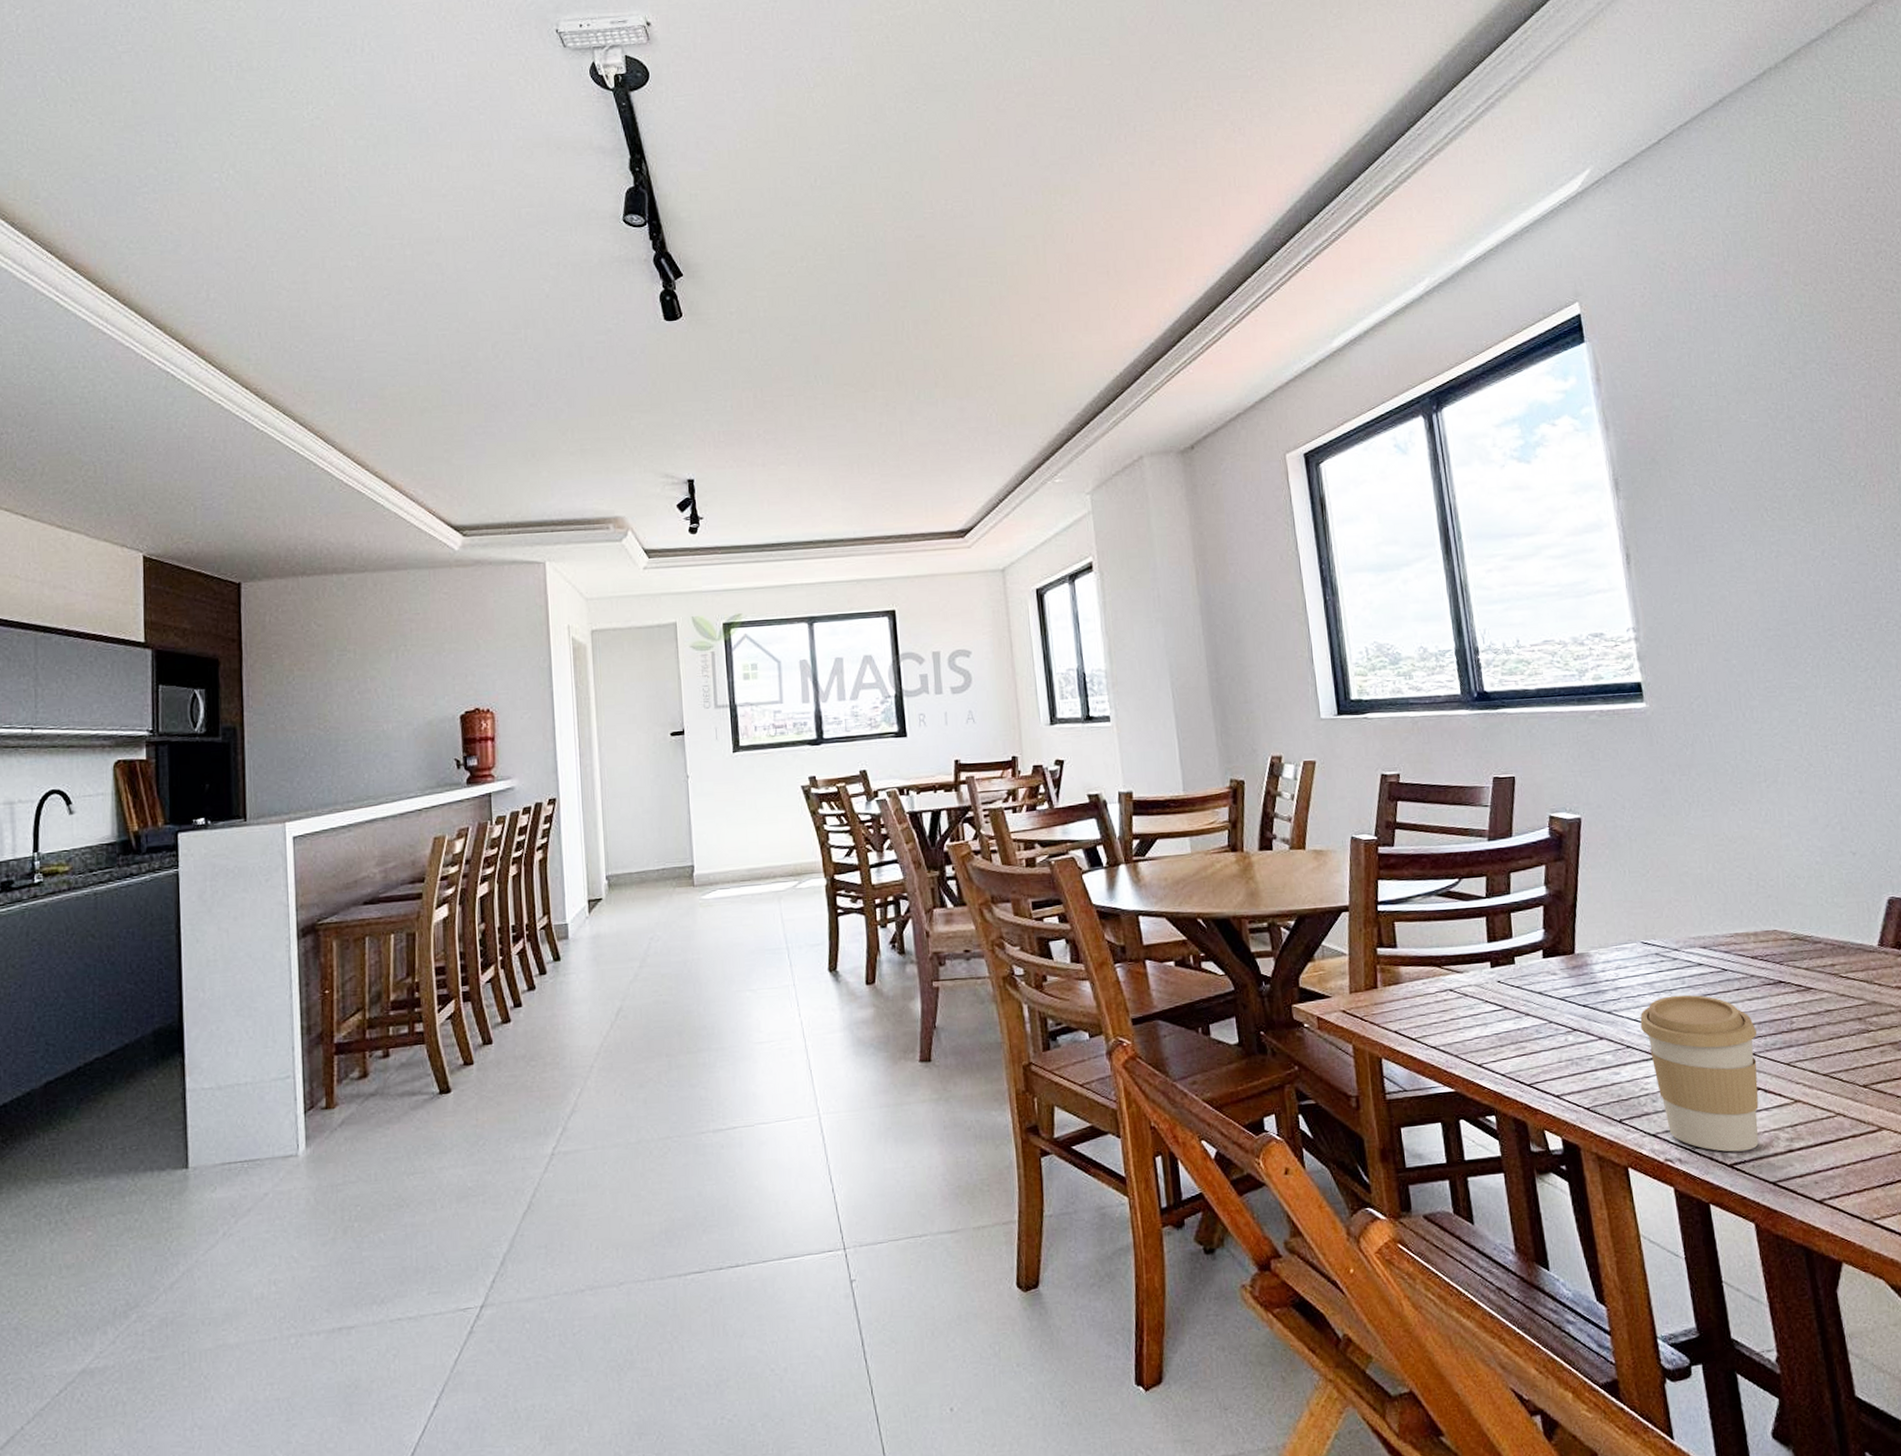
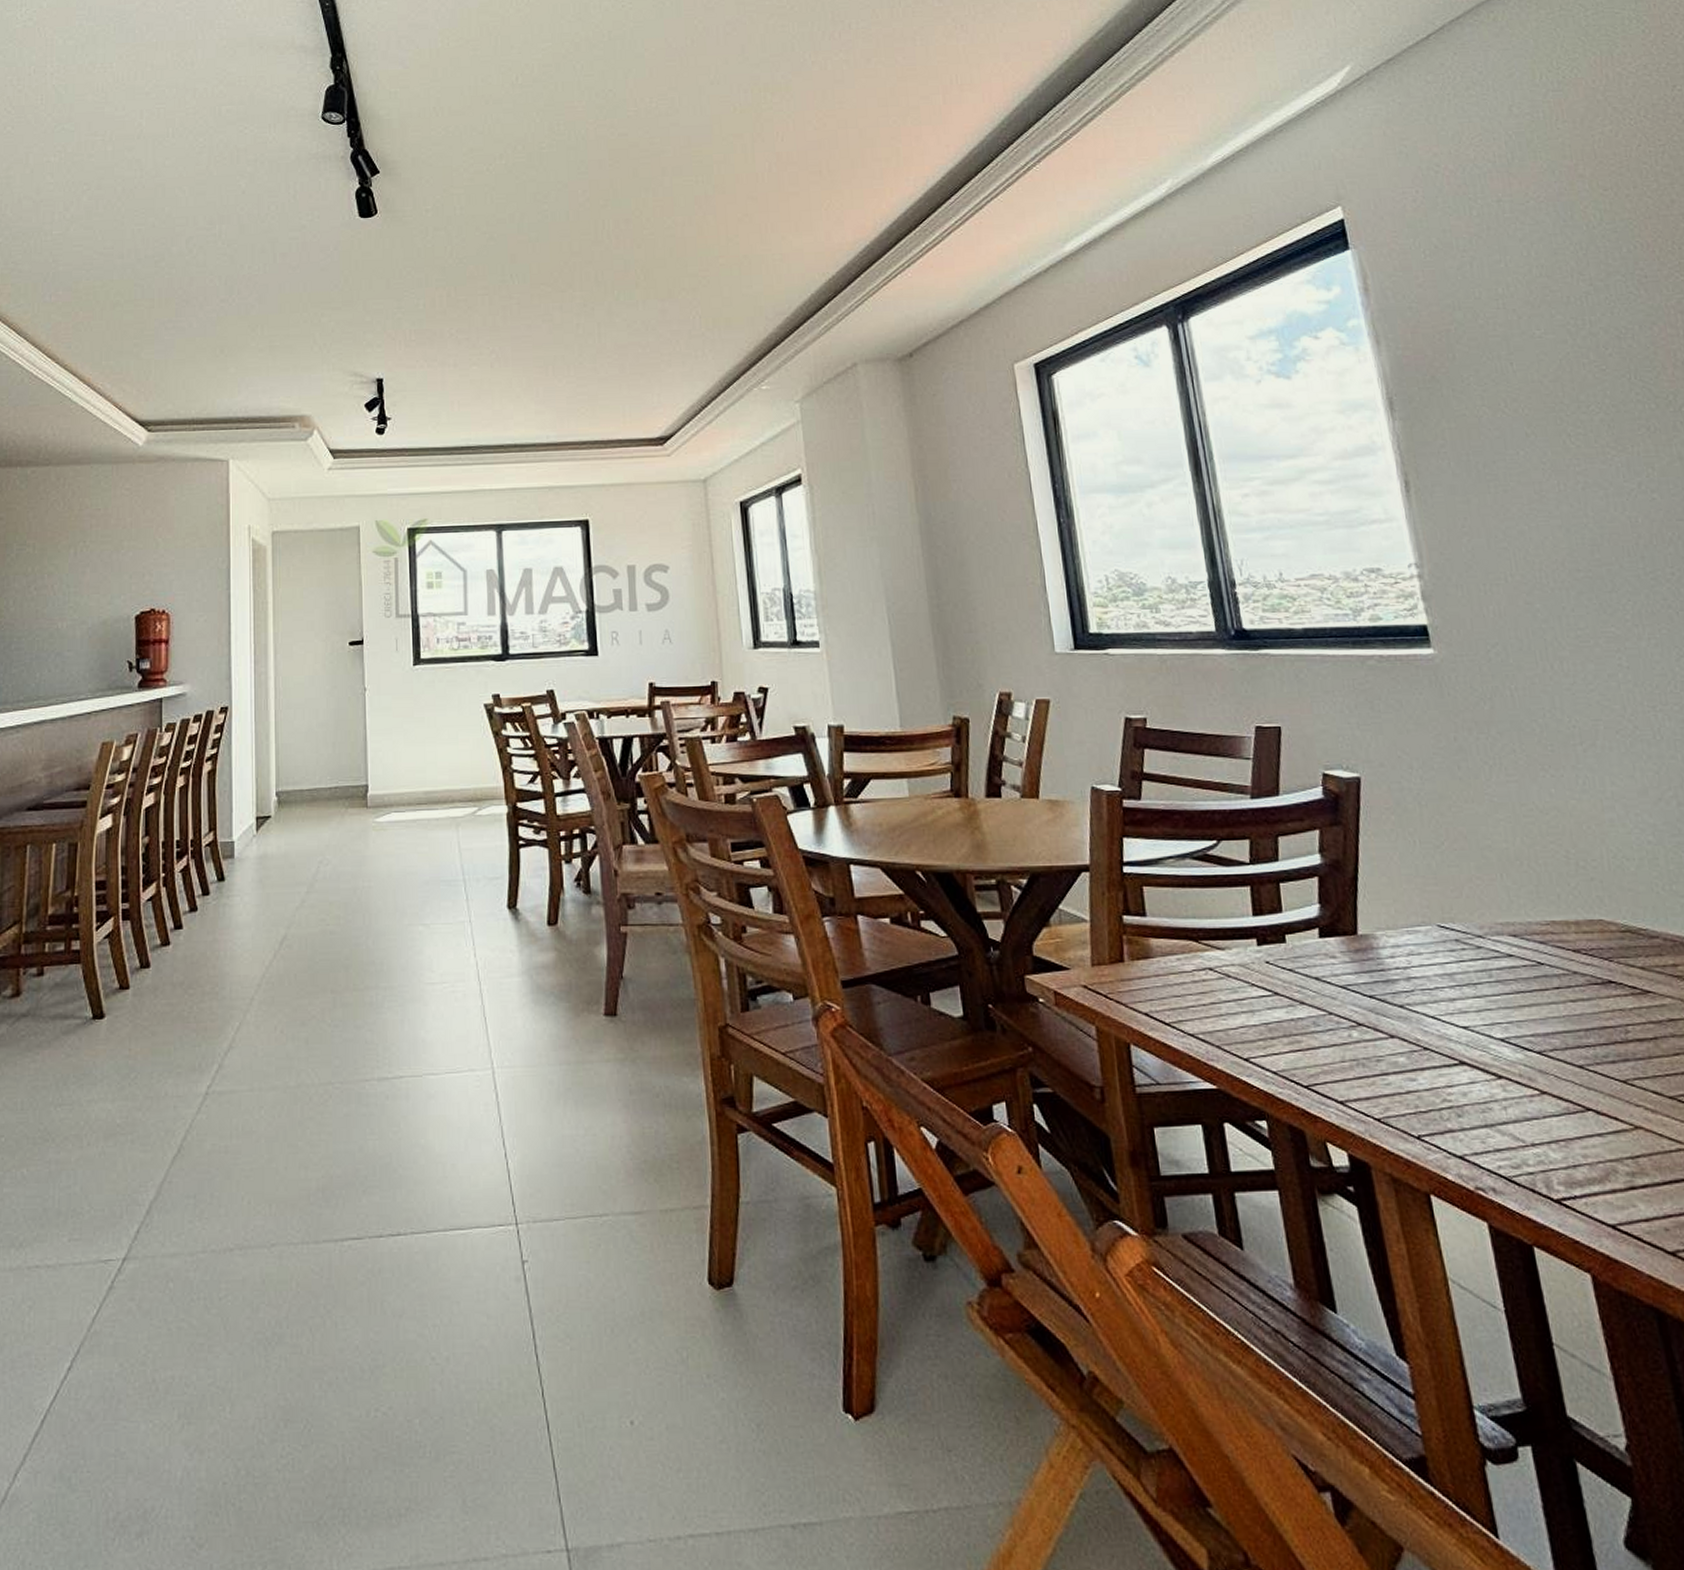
coffee cup: present [1640,994,1759,1152] -> none [1439,990,1592,1185]

